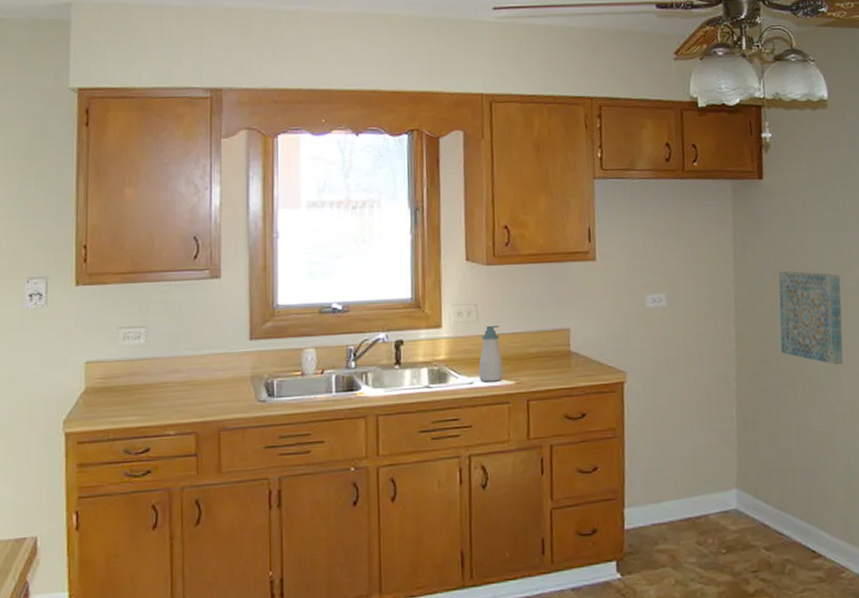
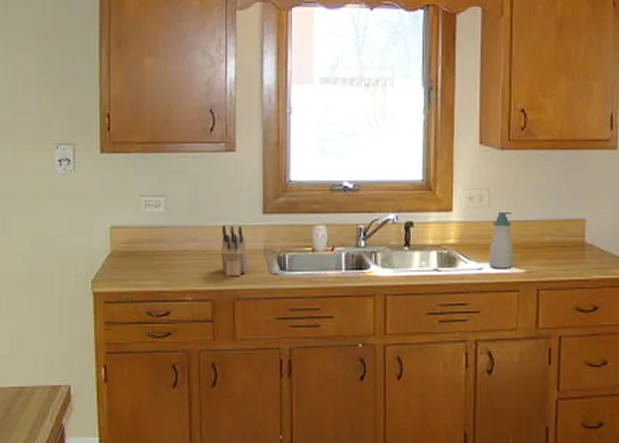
knife block: none [205,353,235,406] -> present [220,225,249,276]

